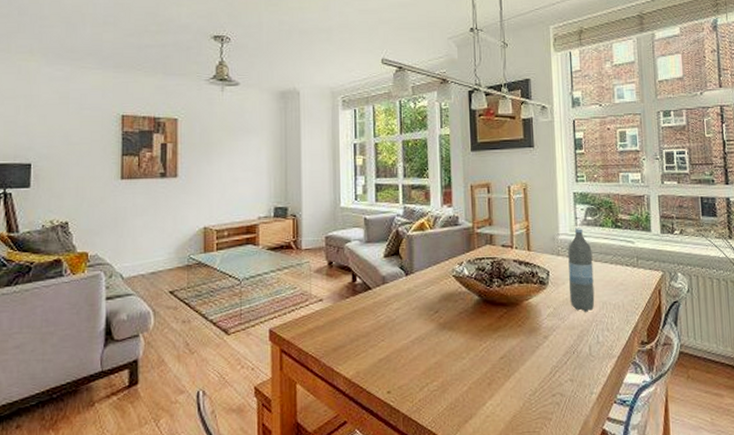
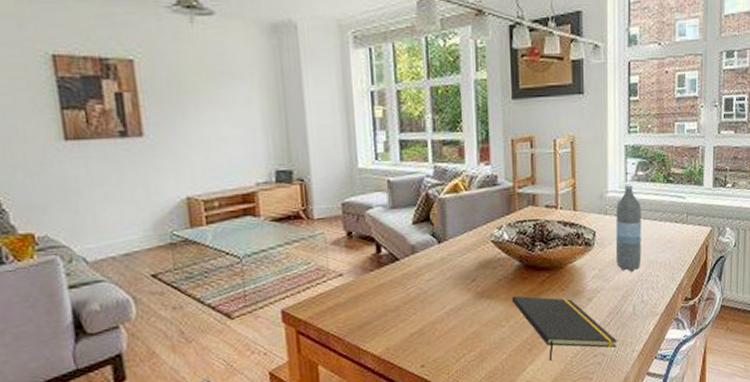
notepad: none [471,329,576,397] -> present [511,295,618,361]

